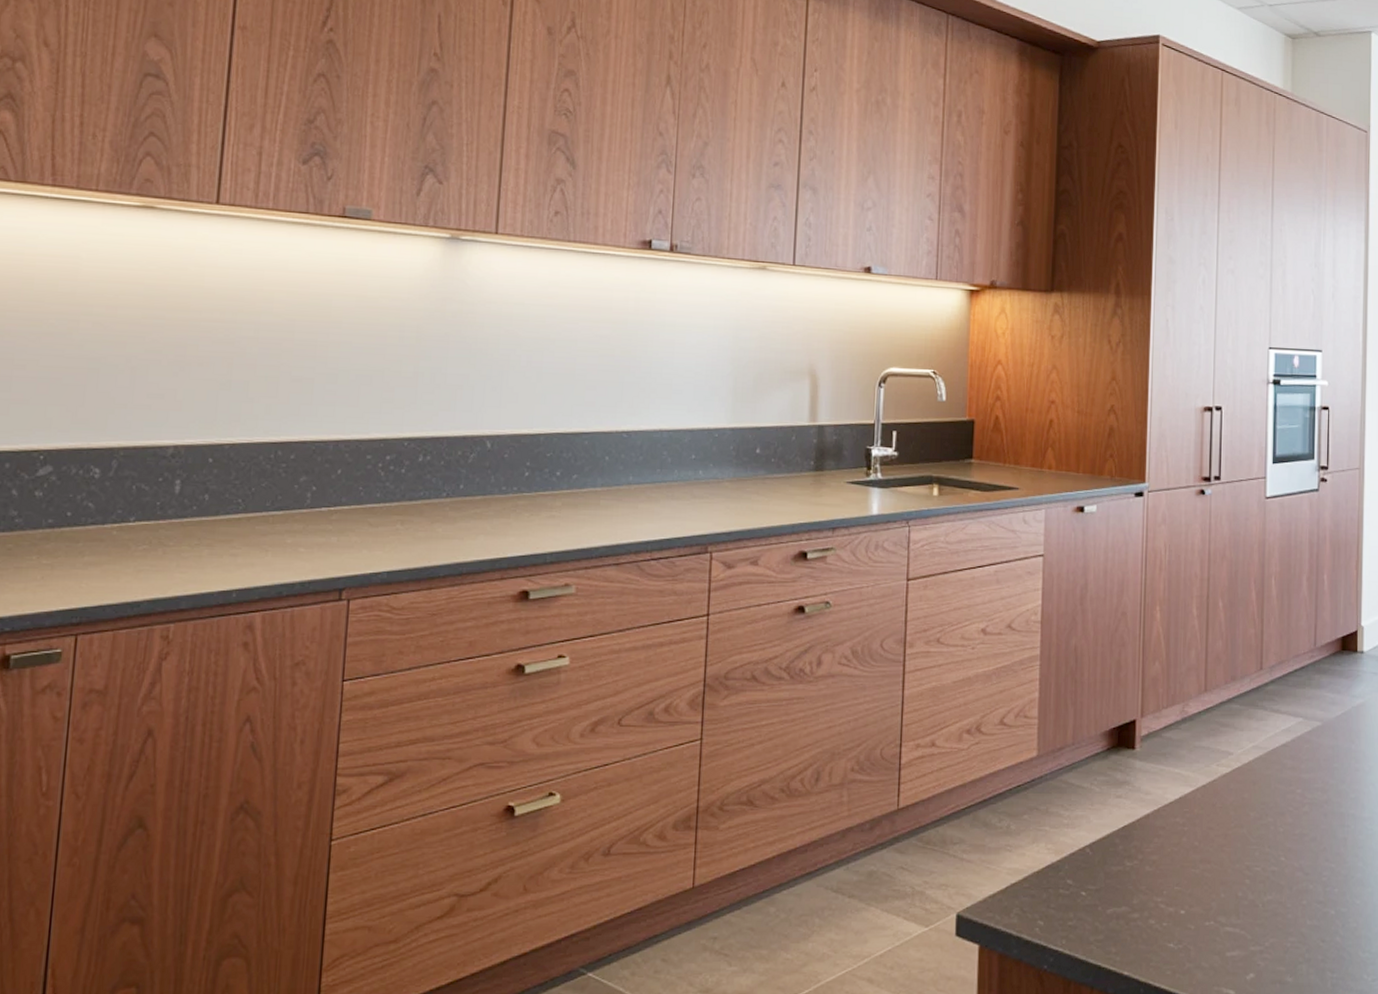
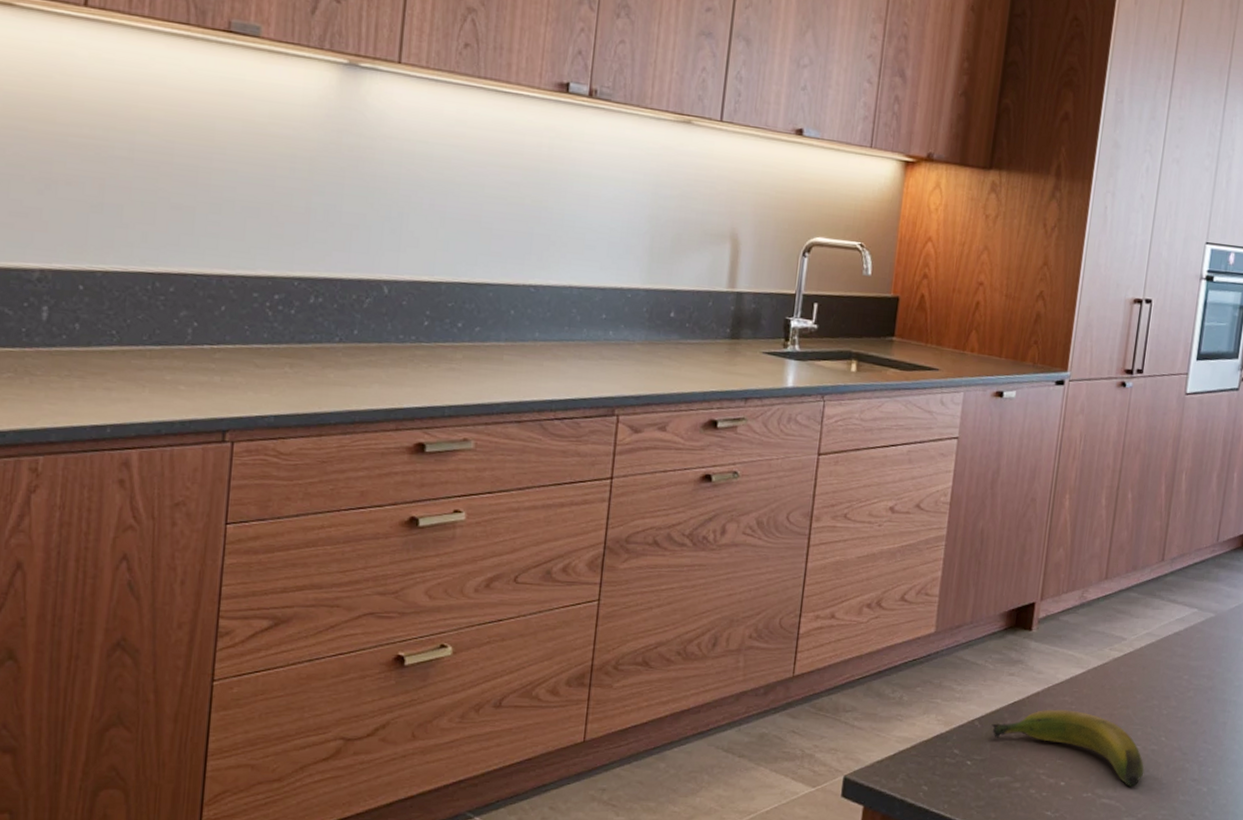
banana: none [1103,832,1267,913] -> present [991,709,1144,787]

